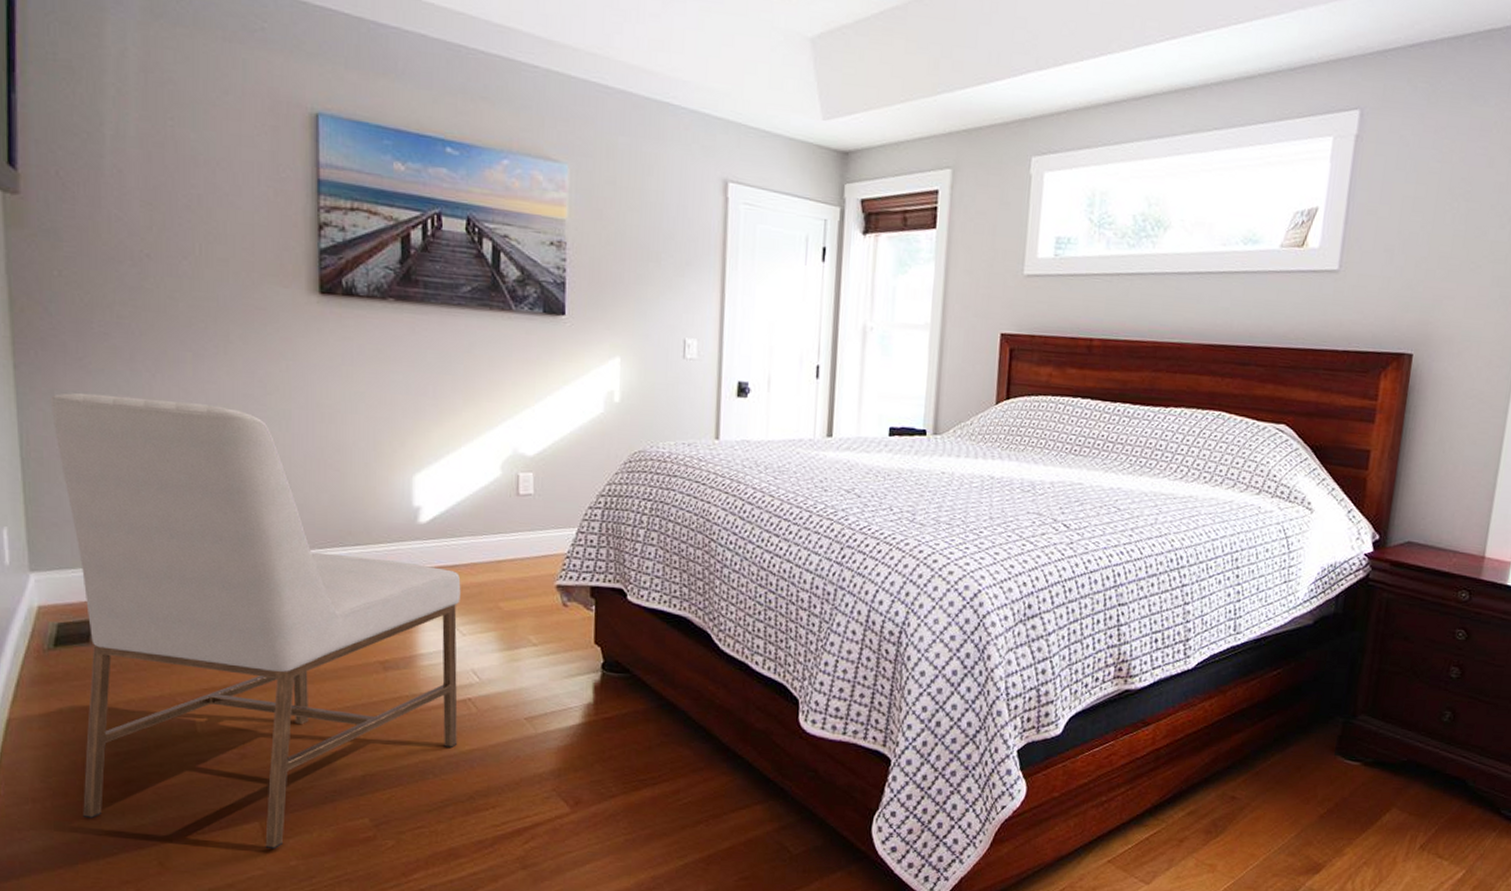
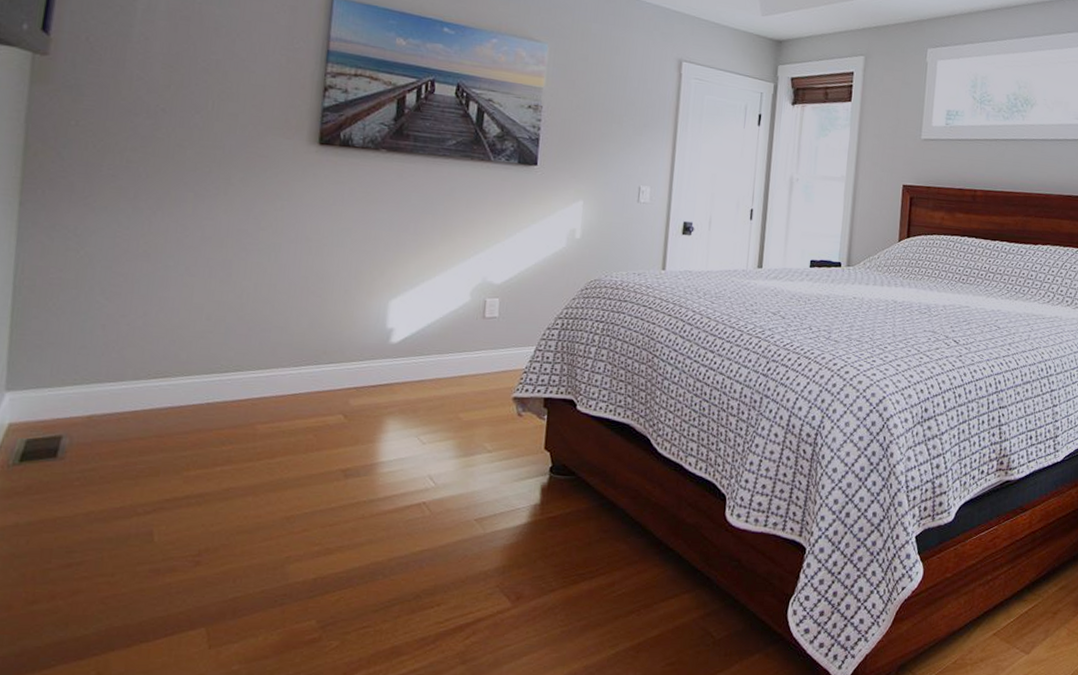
chair: present [50,393,461,850] -> none [24,227,425,655]

